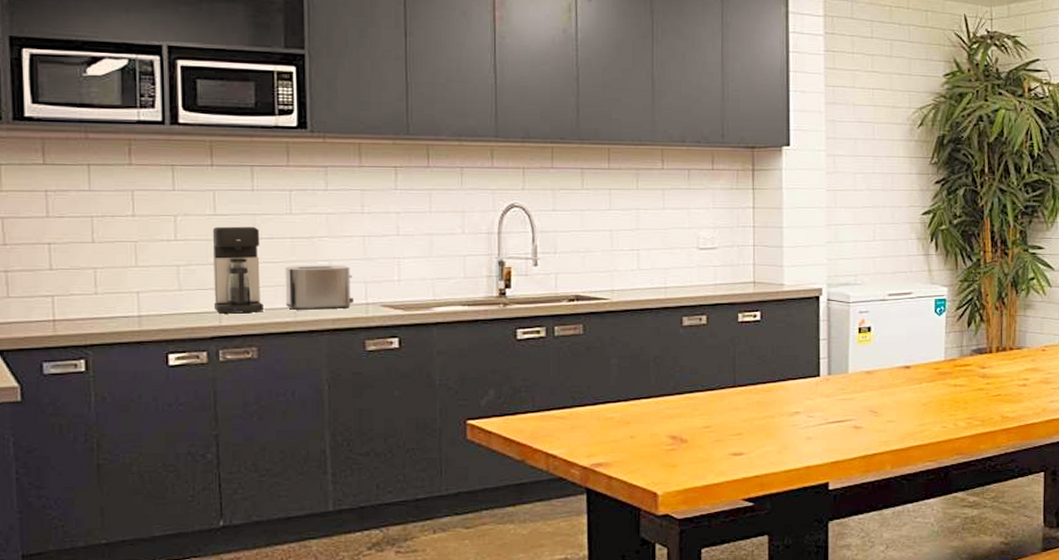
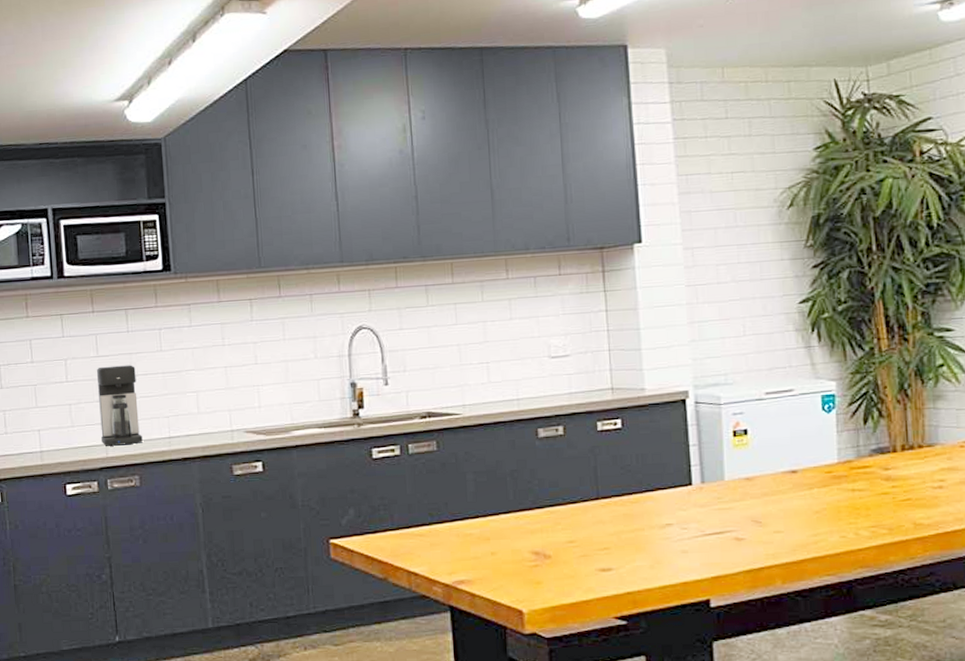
toaster: present [285,265,353,311] -> none [159,395,220,441]

